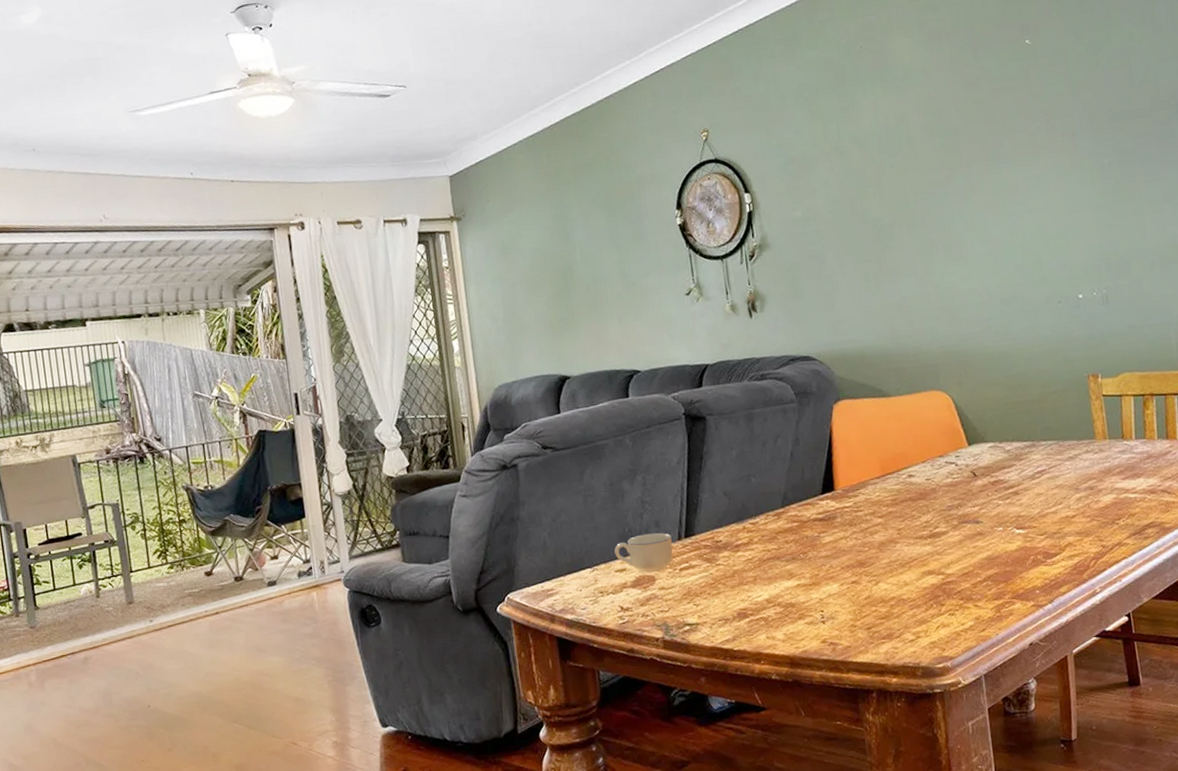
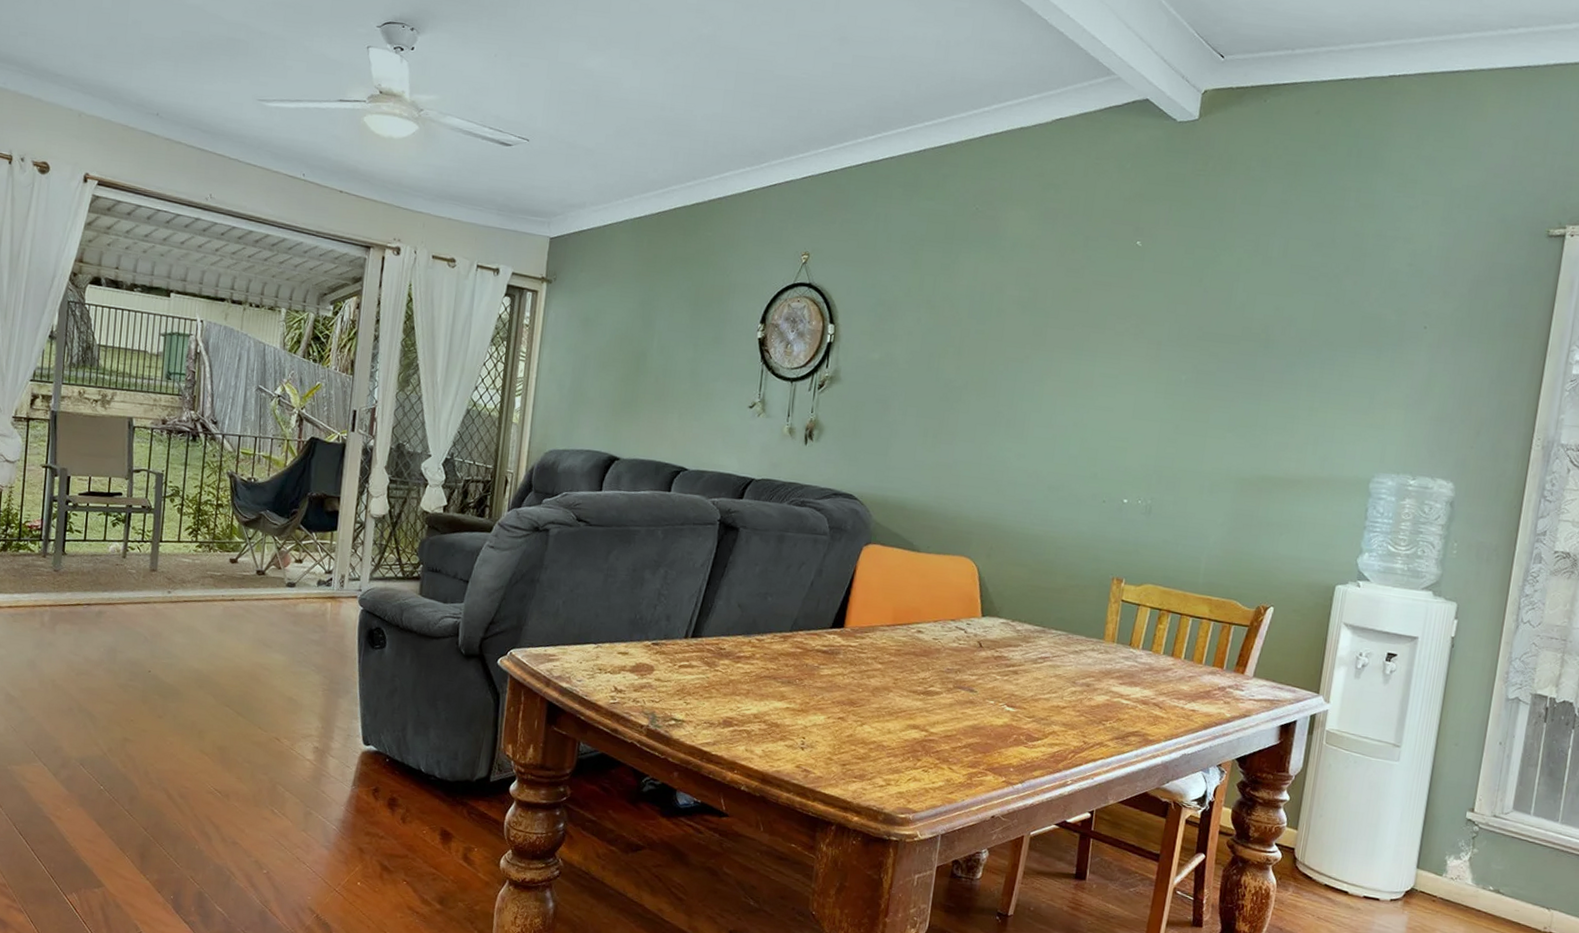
cup: present [614,532,674,574] -> none [621,624,680,664]

